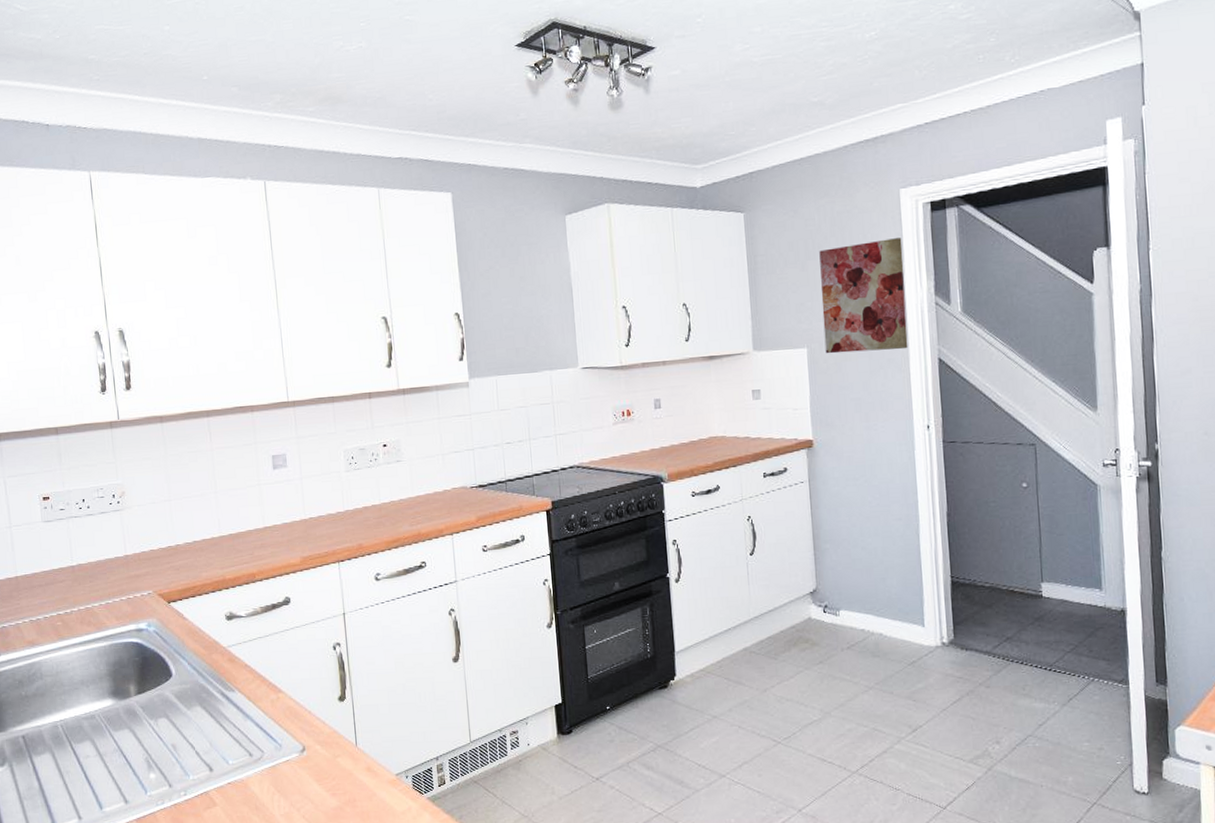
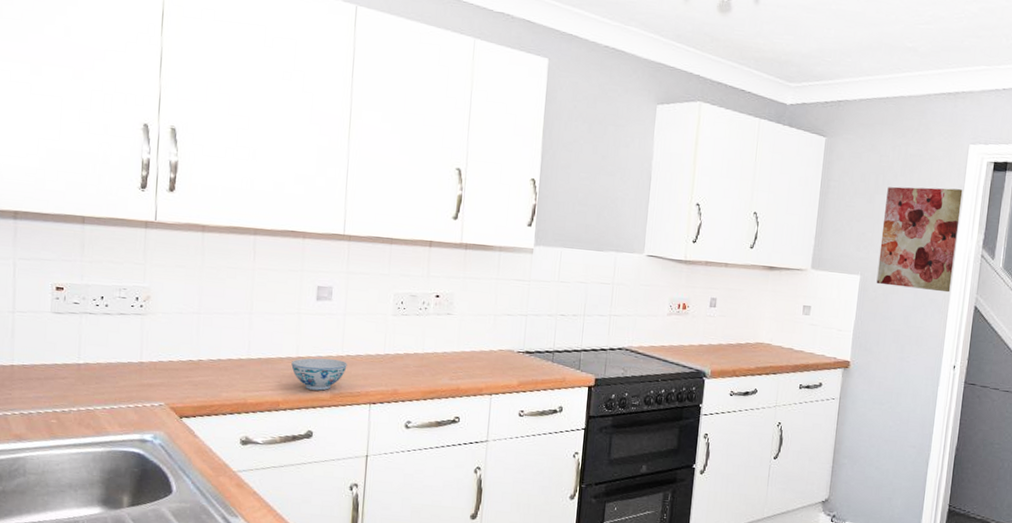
bowl: none [260,524,312,557] -> present [291,358,347,391]

